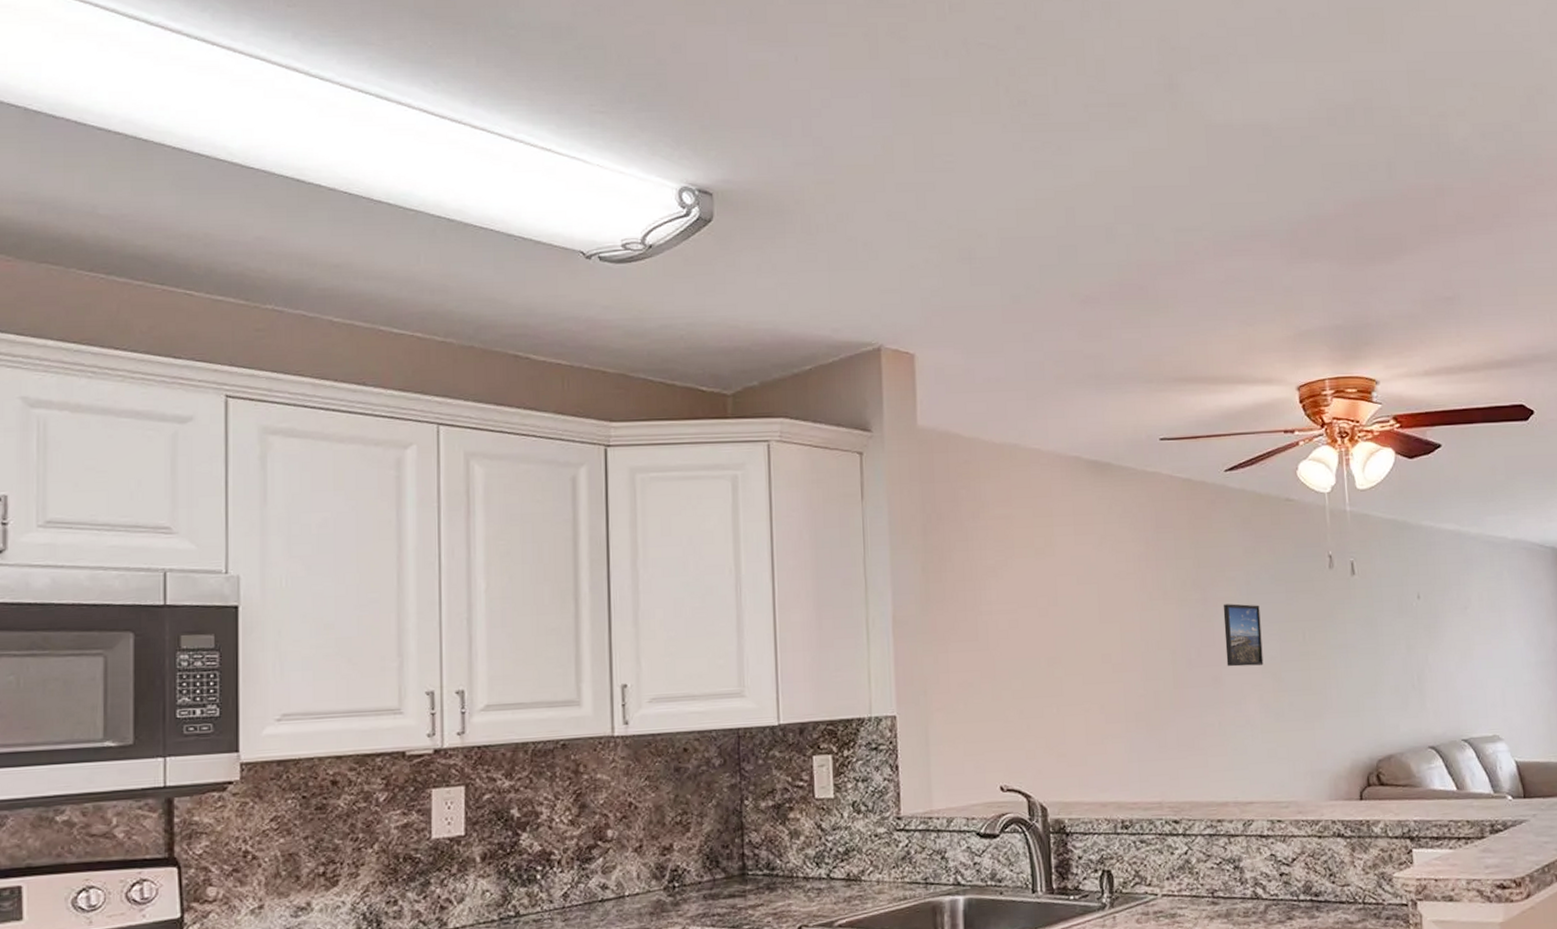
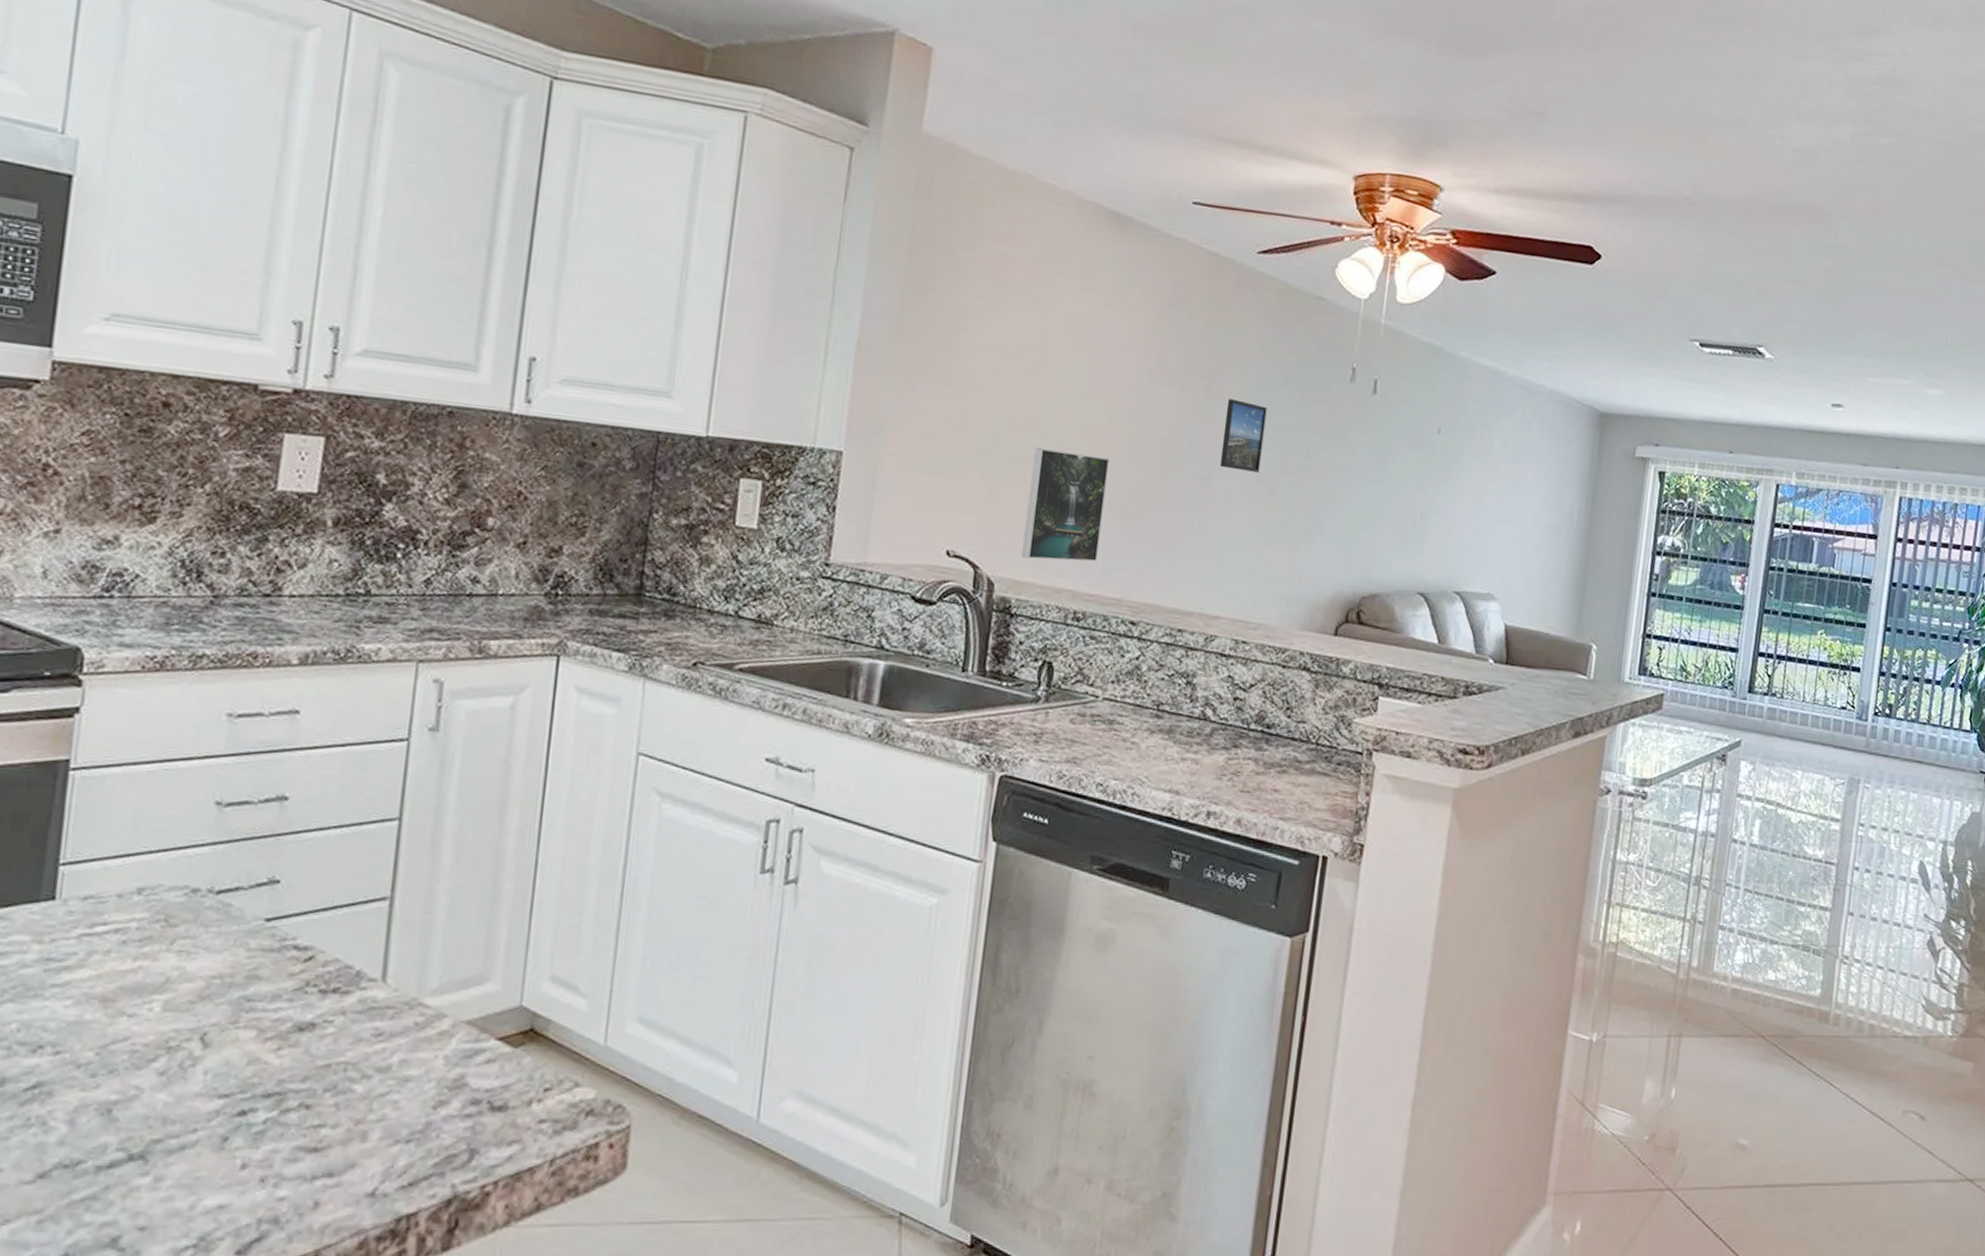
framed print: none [1061,677,1133,781] -> present [1021,447,1110,562]

